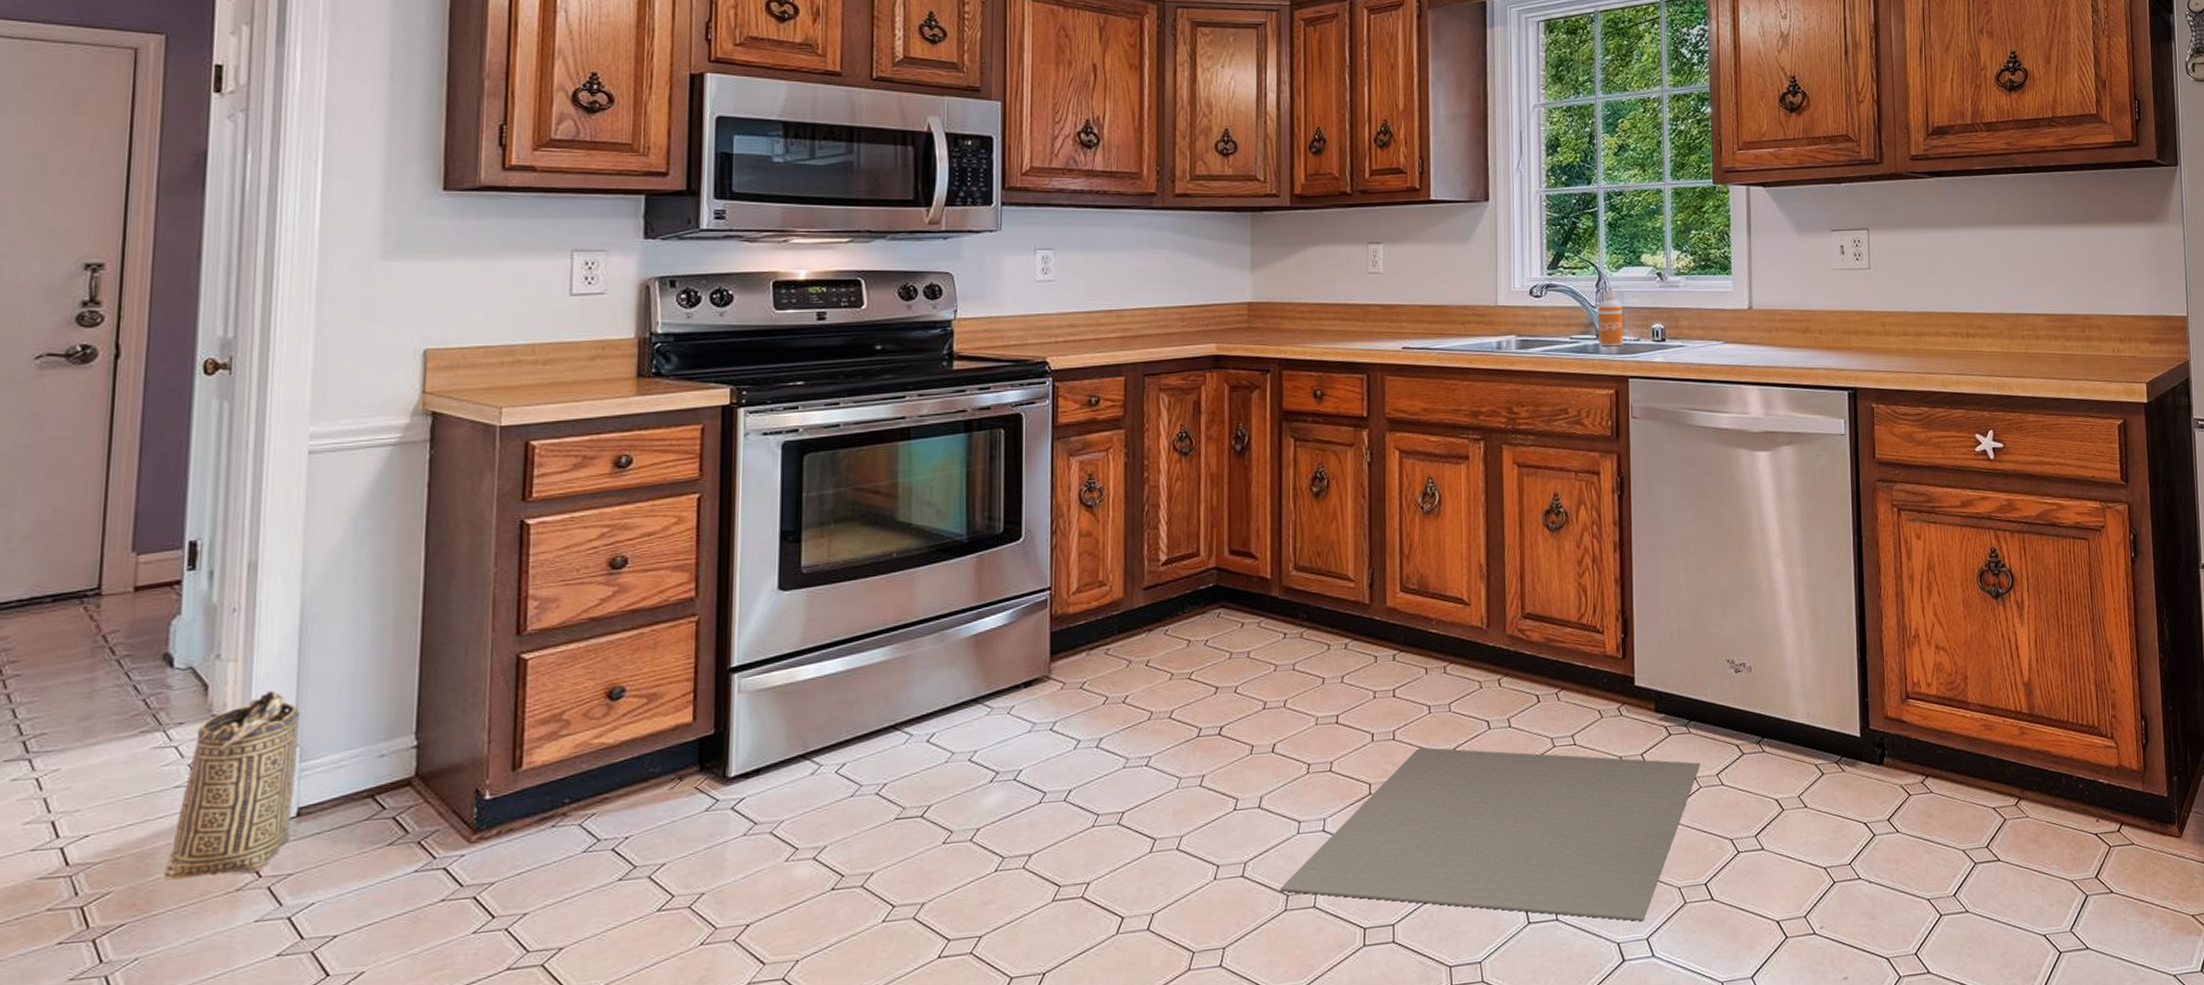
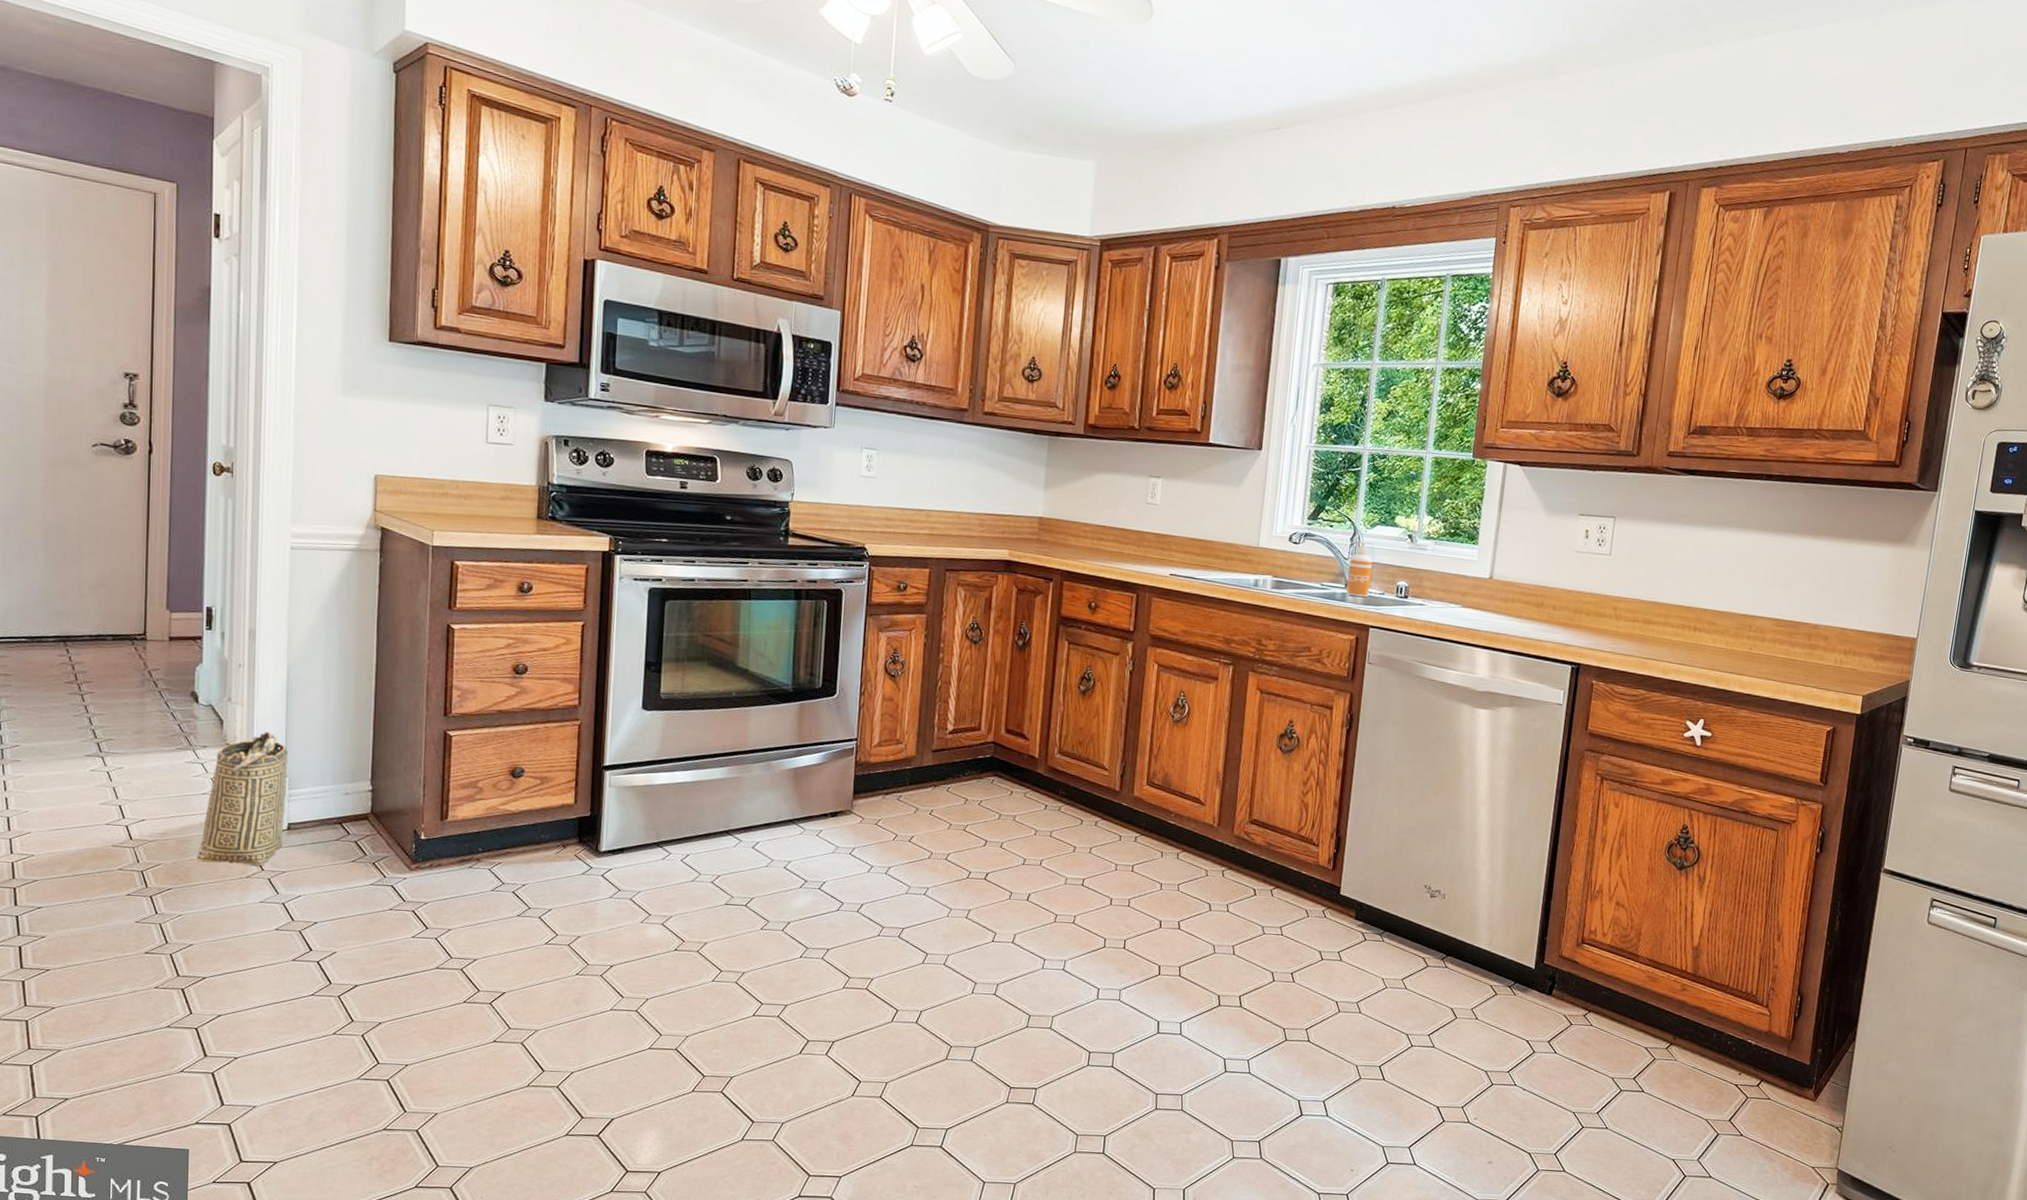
door mat: present [1280,747,1700,922] -> none [1024,916,1389,1087]

